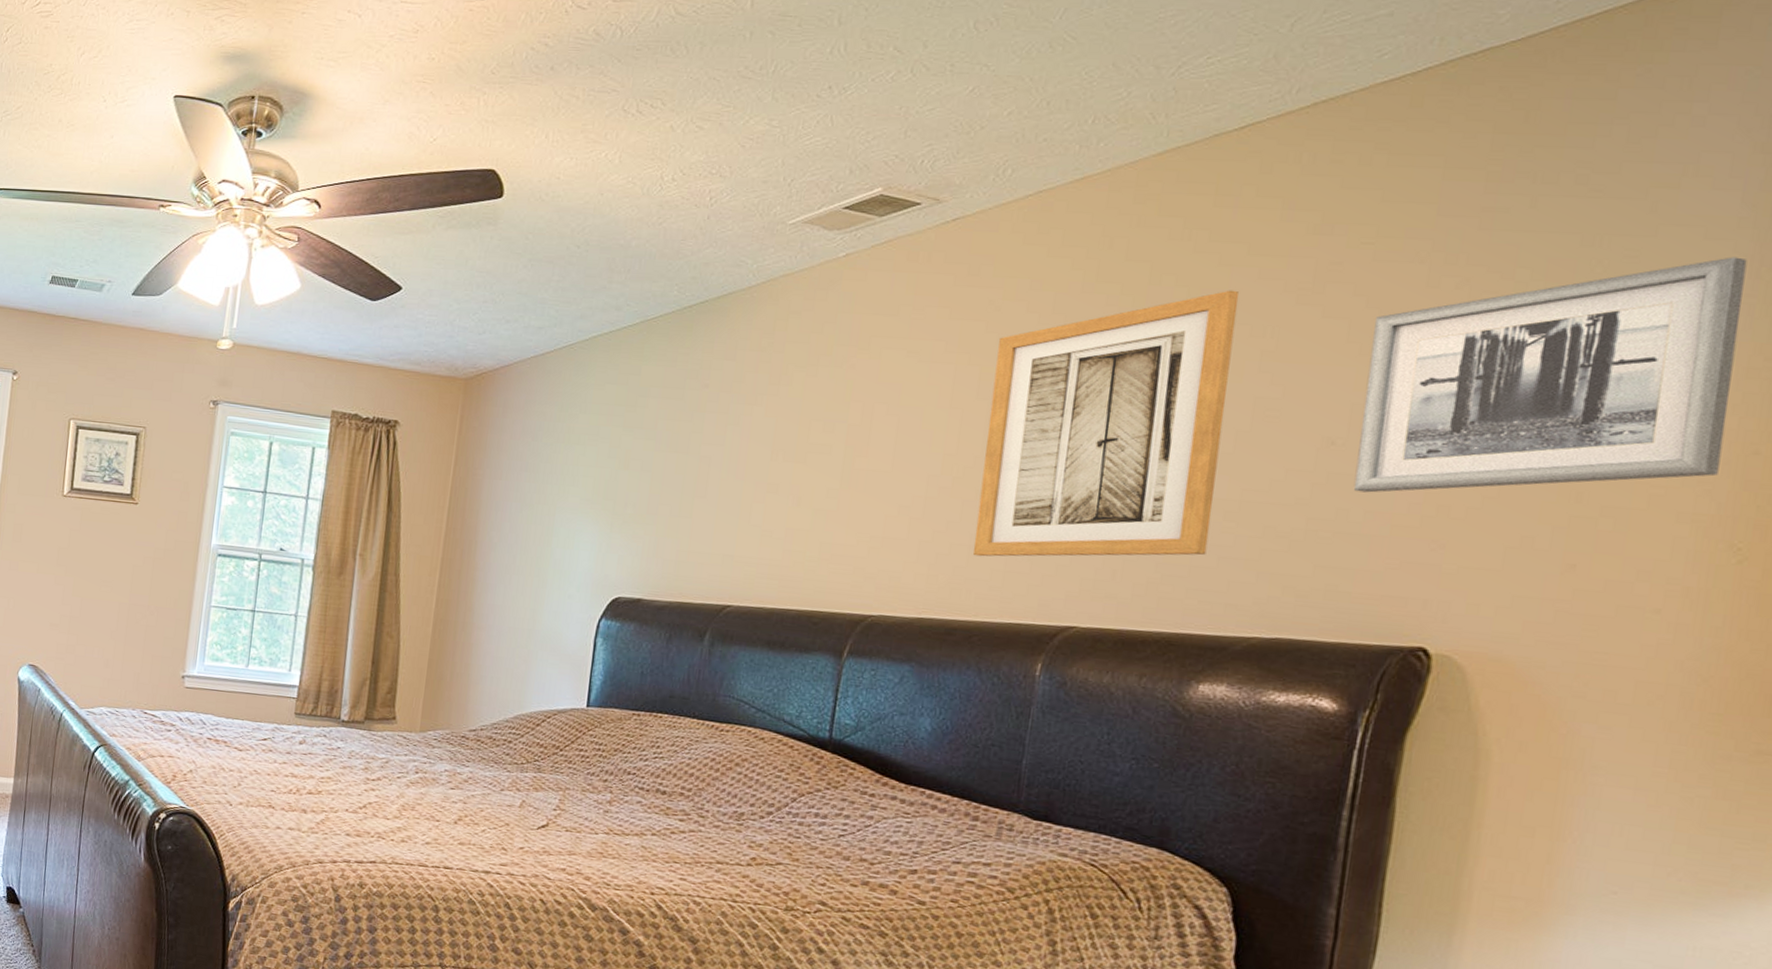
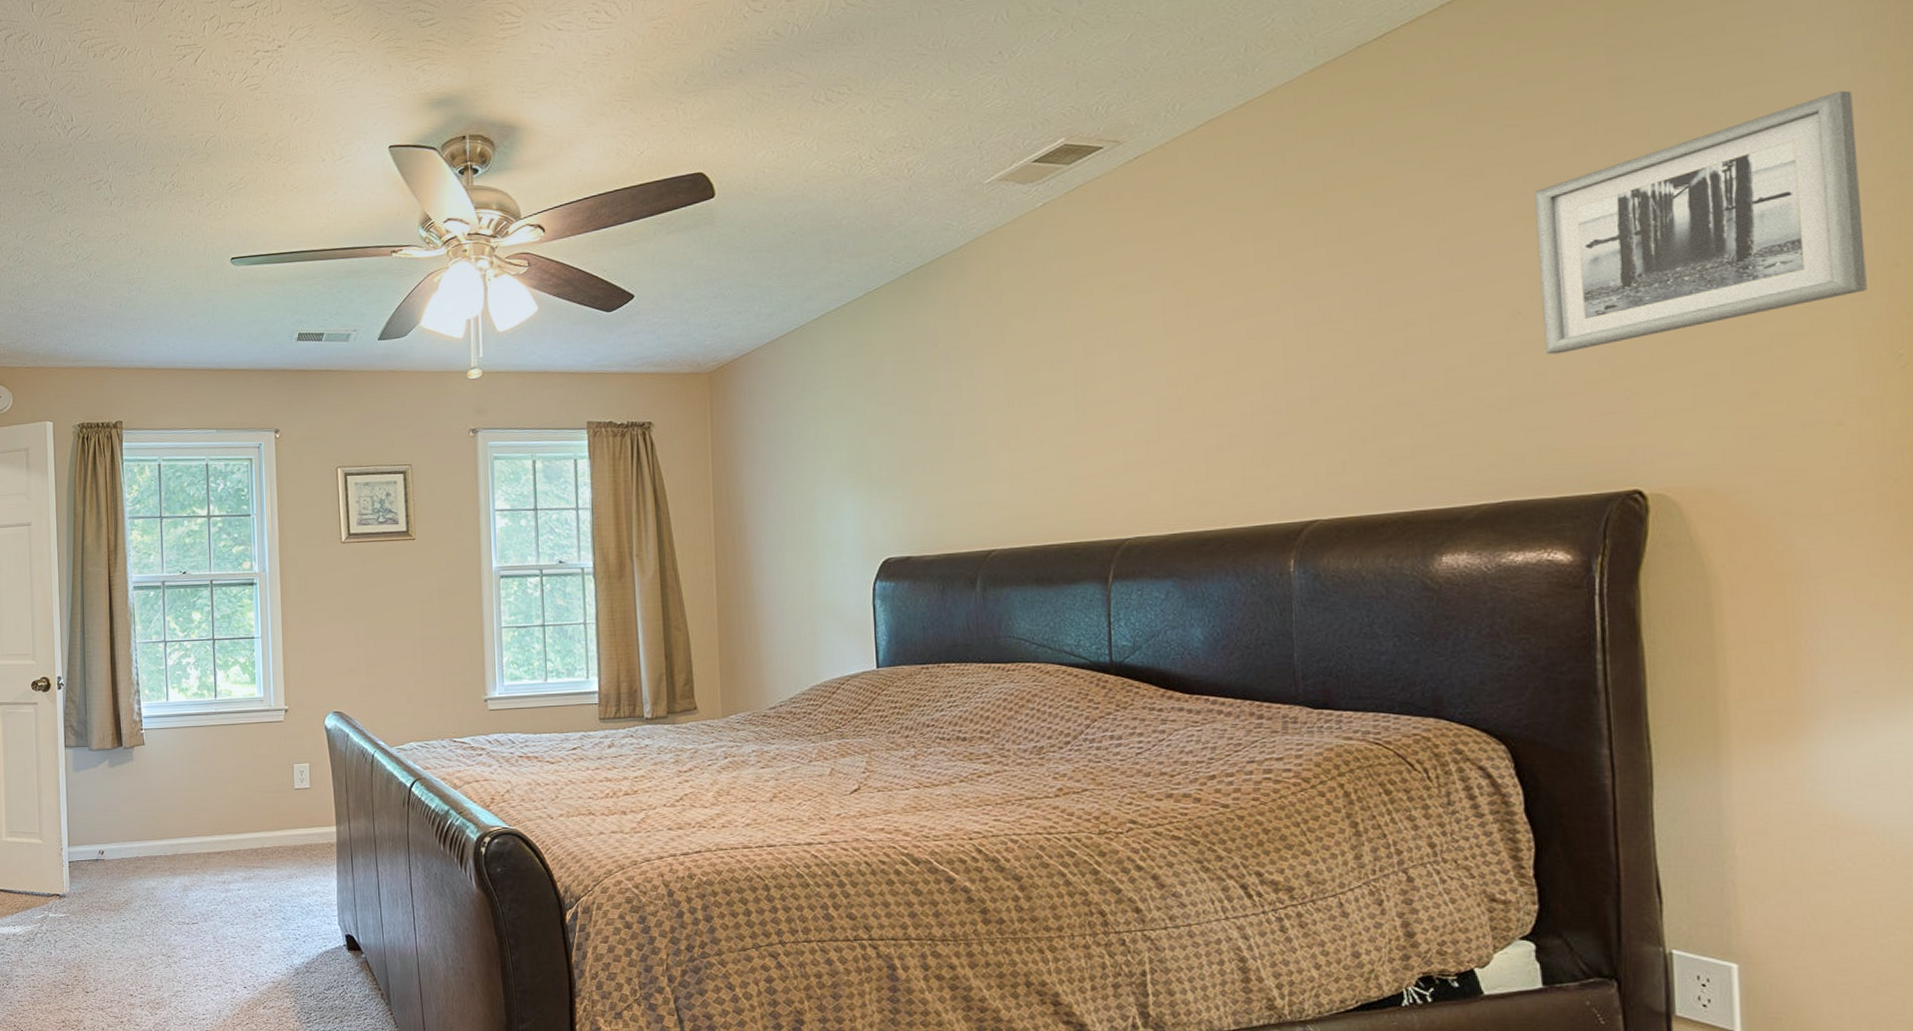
wall art: present [972,290,1240,557] -> none [1198,185,1424,468]

